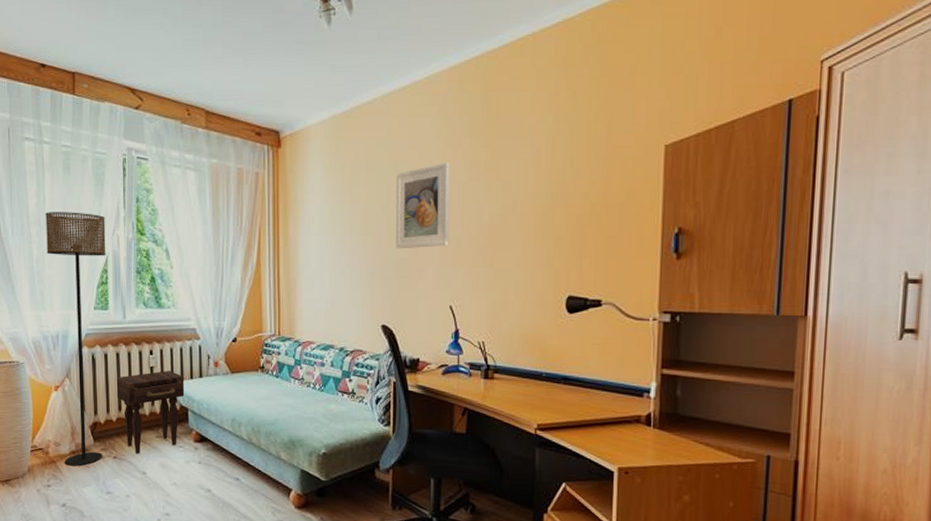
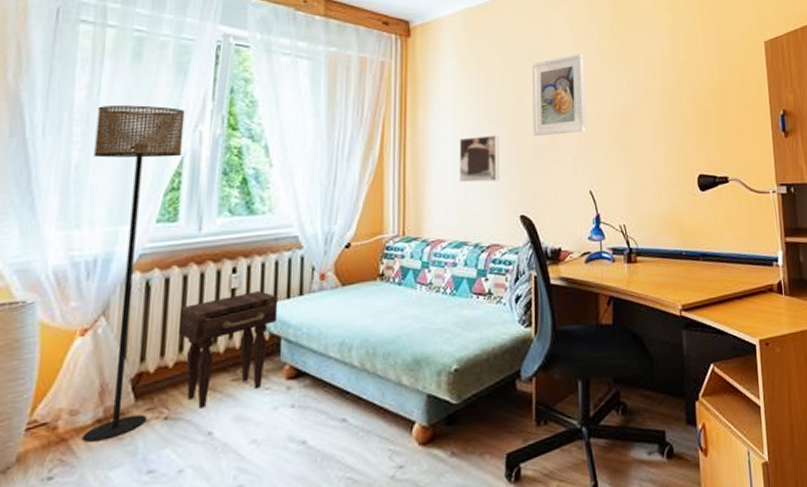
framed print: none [326,247,363,291] -> present [459,135,500,183]

